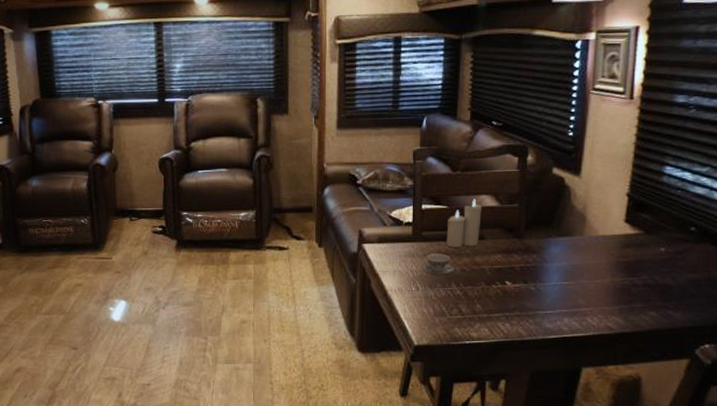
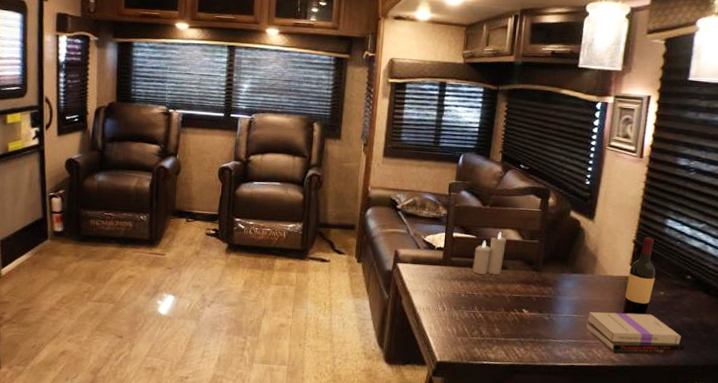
teacup: present [421,253,454,276] -> none [448,278,478,299]
books: none [578,274,691,321] -> present [586,312,685,356]
wine bottle: none [619,188,655,277] -> present [623,237,656,315]

